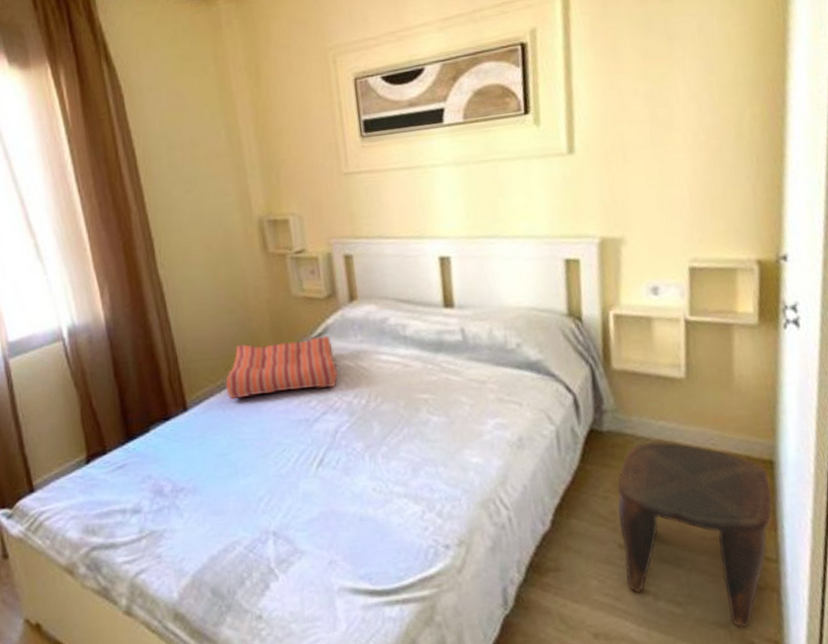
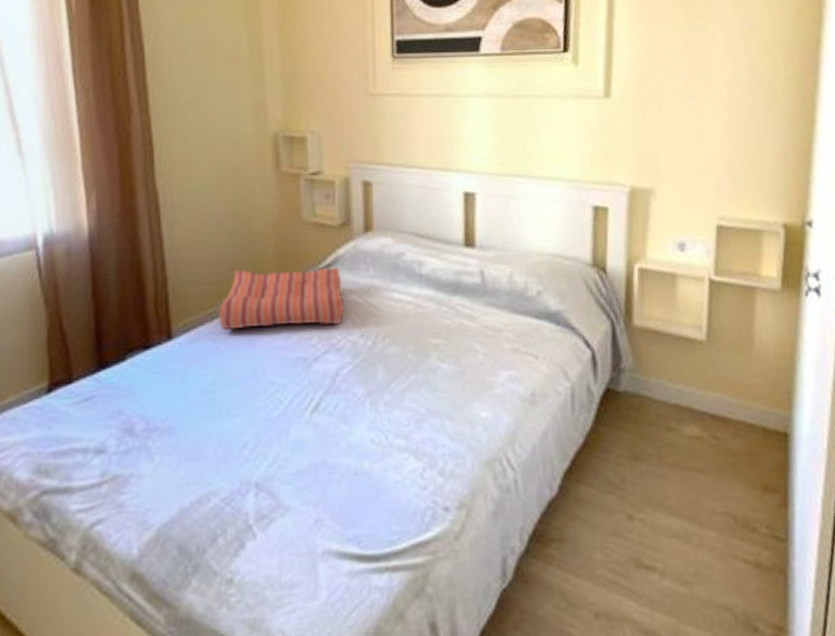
stool: present [617,441,773,627] -> none [629,405,785,611]

